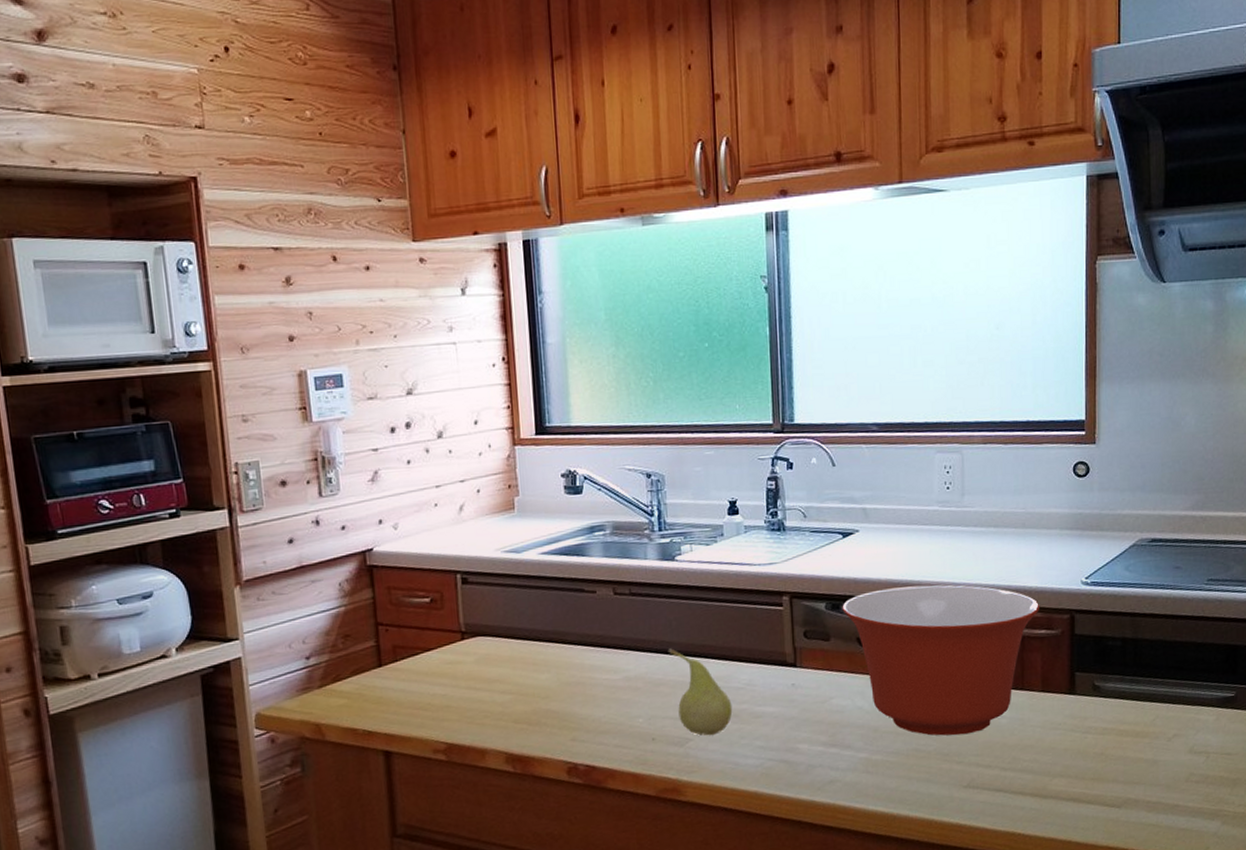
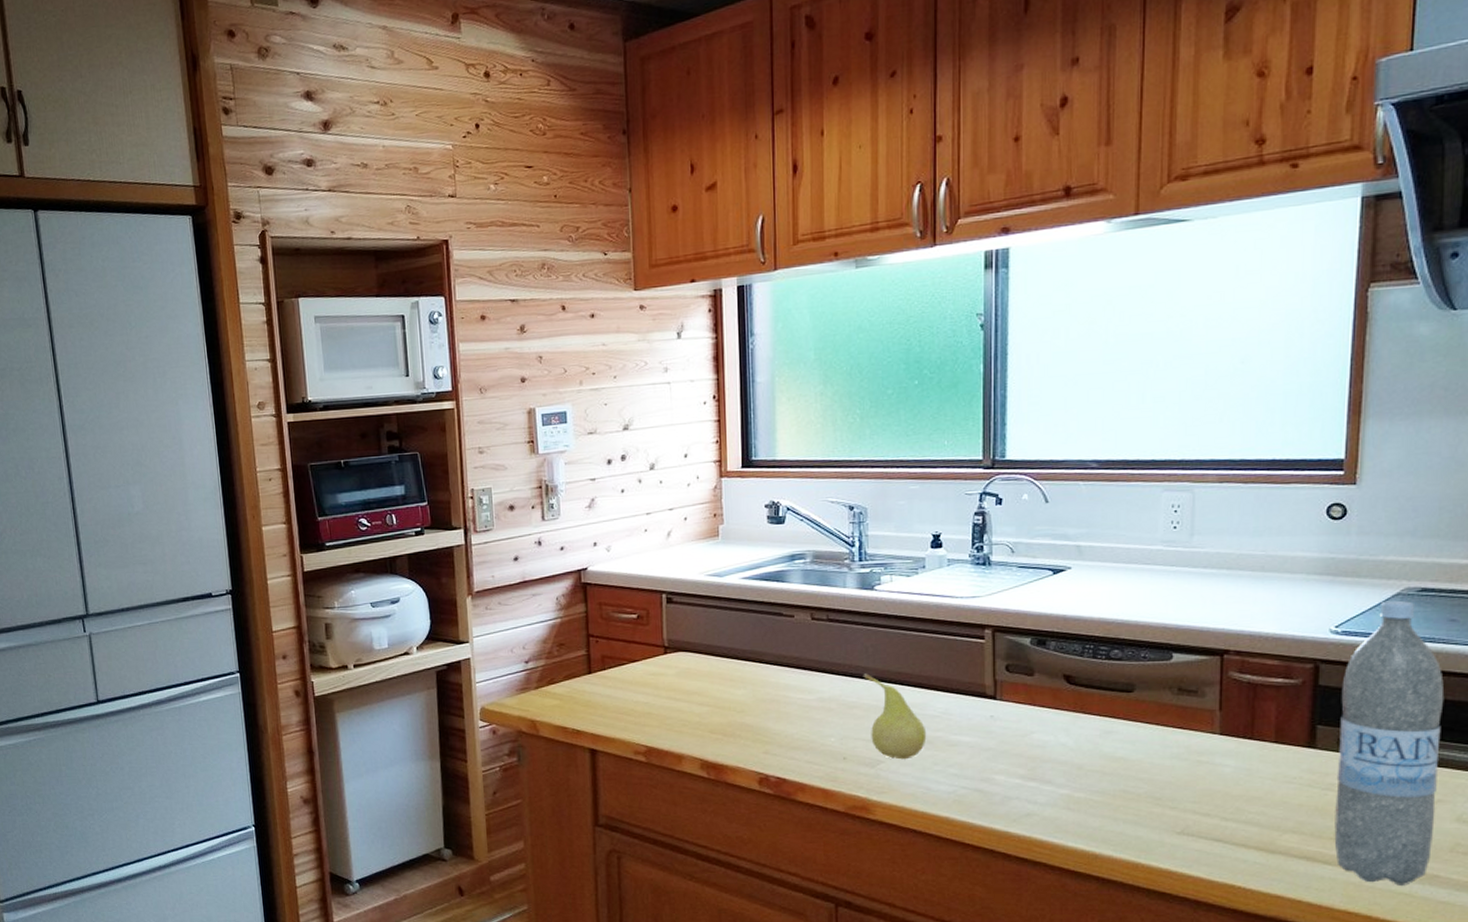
mixing bowl: present [842,585,1040,736] -> none [1048,625,1278,780]
water bottle: none [1093,551,1174,818] -> present [1334,600,1445,886]

